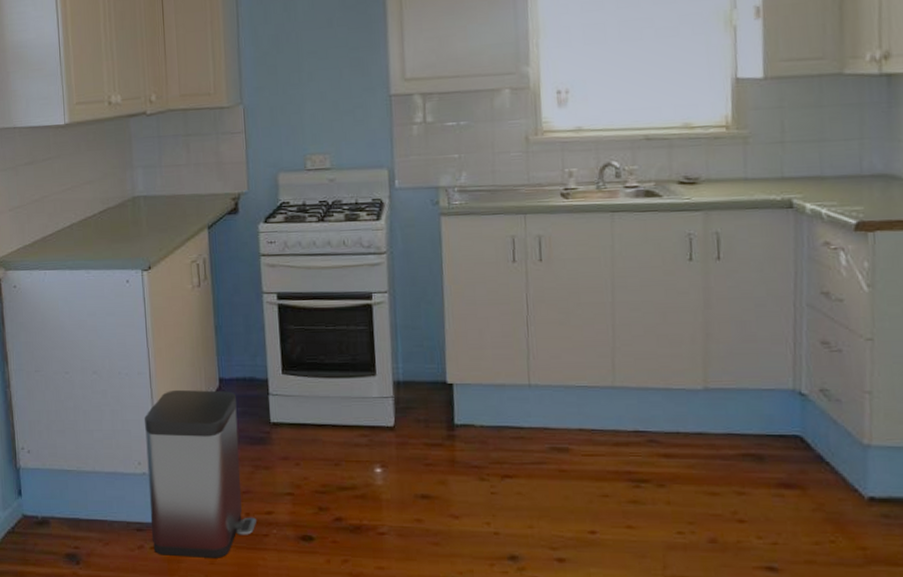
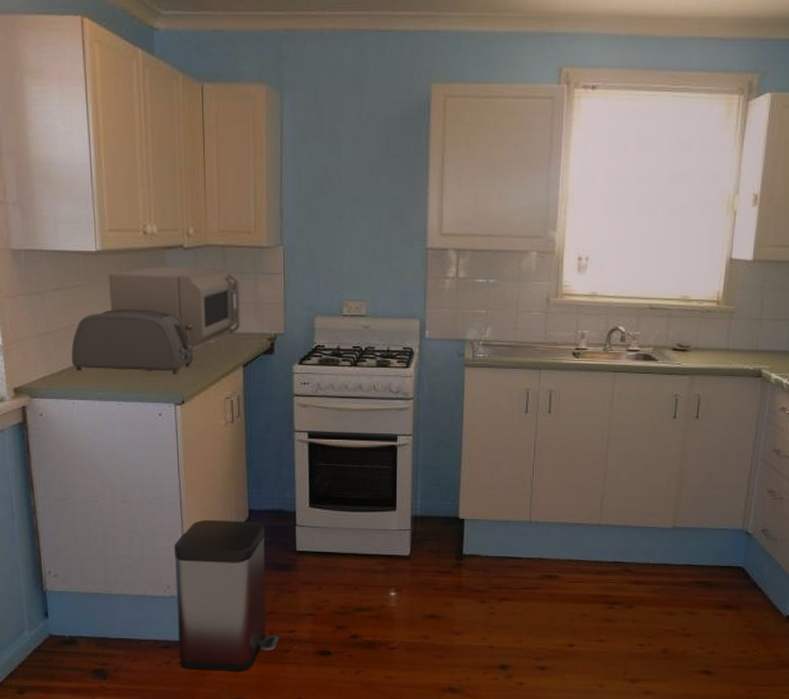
toaster: none [42,176,159,241] -> present [71,308,194,374]
microwave: none [77,131,204,215] -> present [109,266,241,350]

